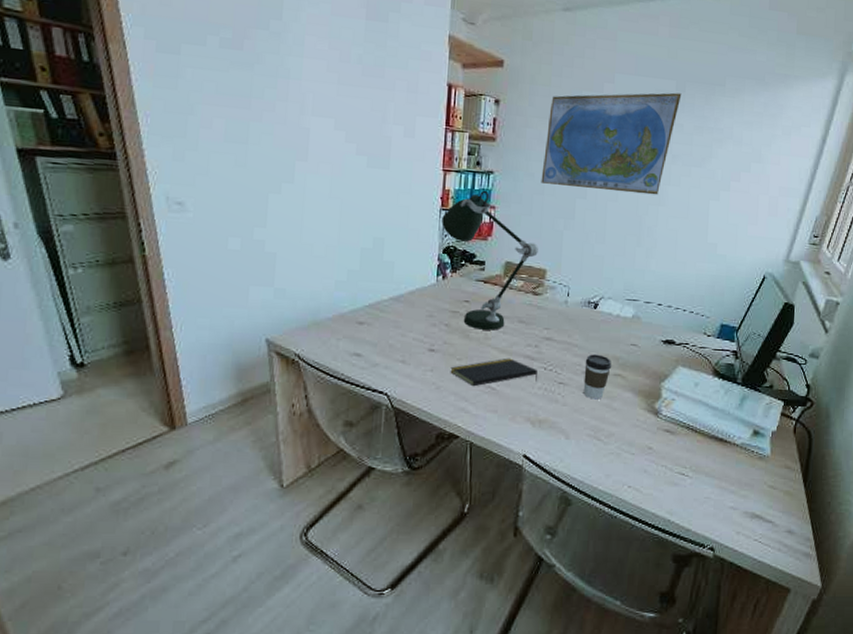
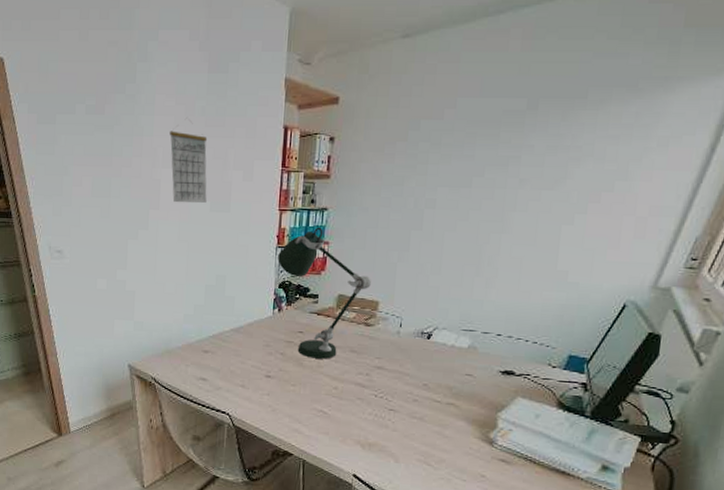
calendar: none [321,64,365,157] -> present [170,118,208,203]
notepad: present [450,358,538,387] -> none [285,385,369,411]
world map: present [541,92,682,195] -> none [375,111,534,223]
coffee cup: present [583,354,612,400] -> none [414,383,445,427]

